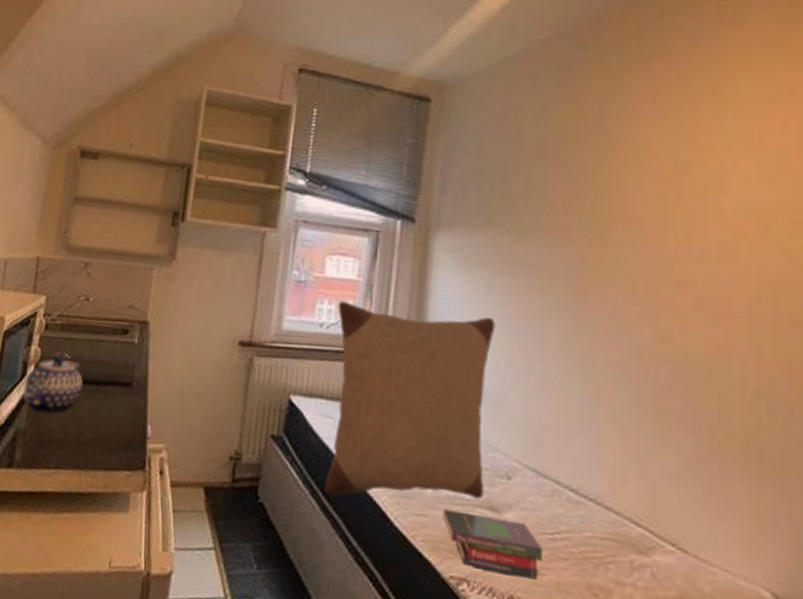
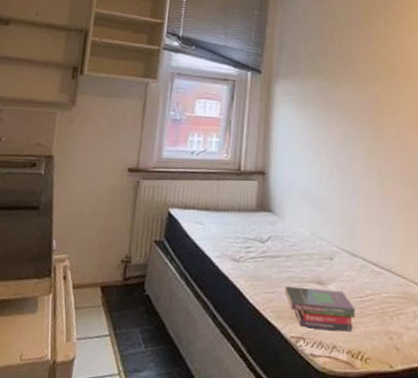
pillow: present [324,301,496,500] -> none [197,134,320,284]

